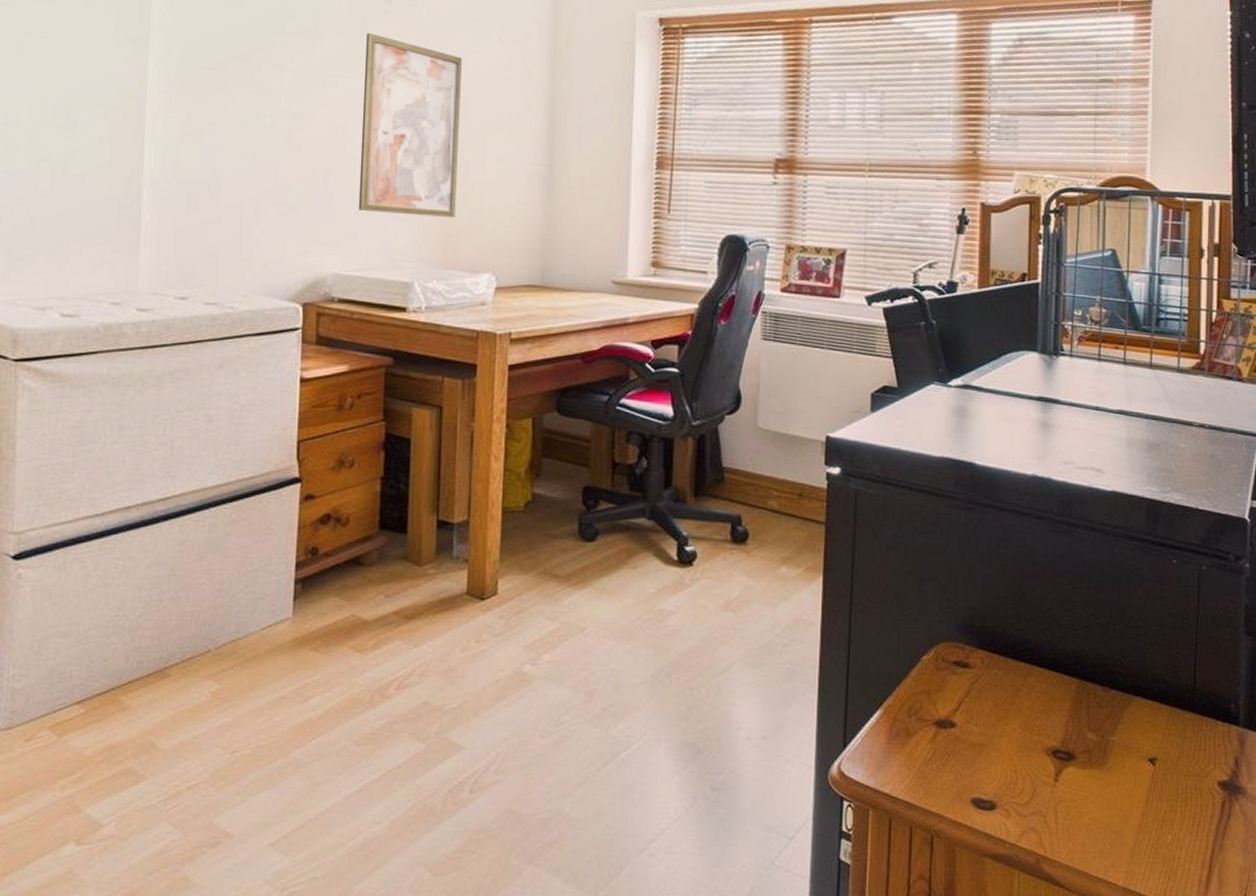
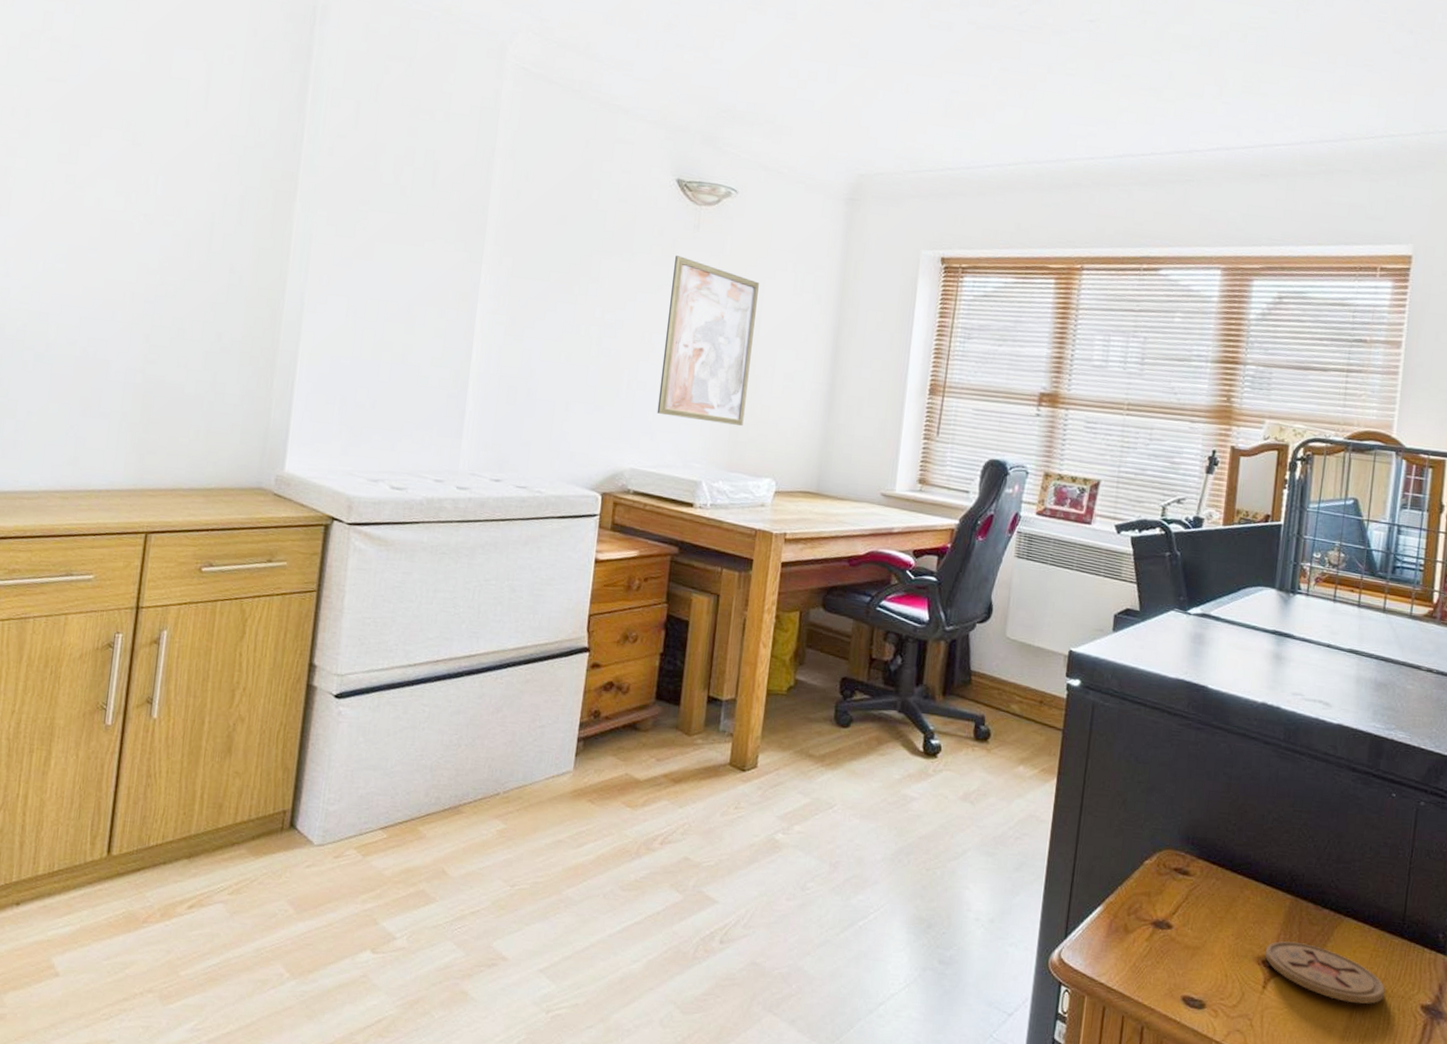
coaster: none [1054,729,1180,788] -> present [1265,941,1385,1004]

